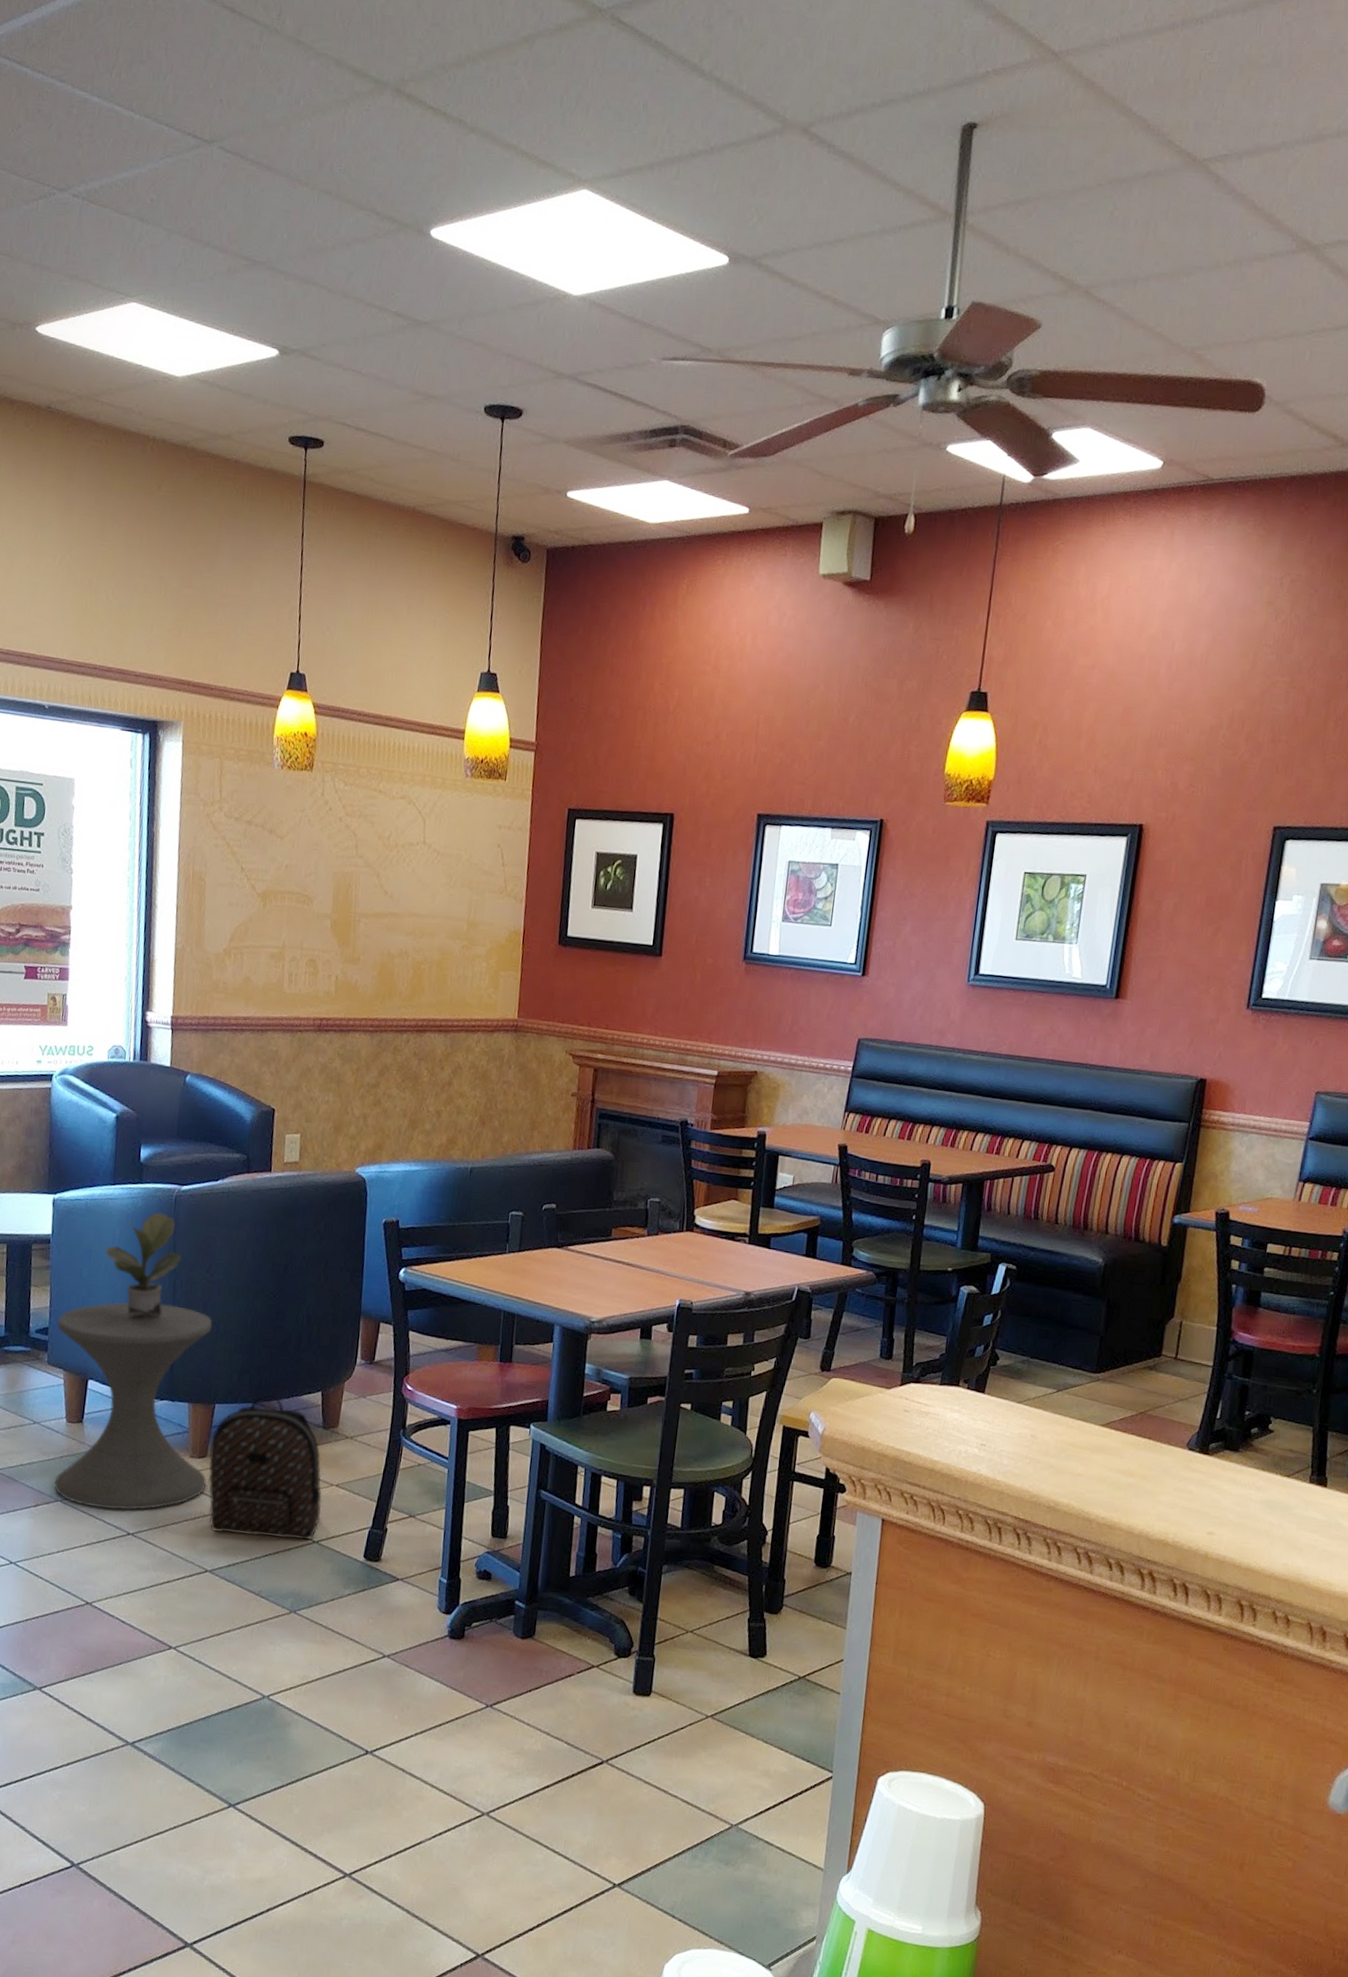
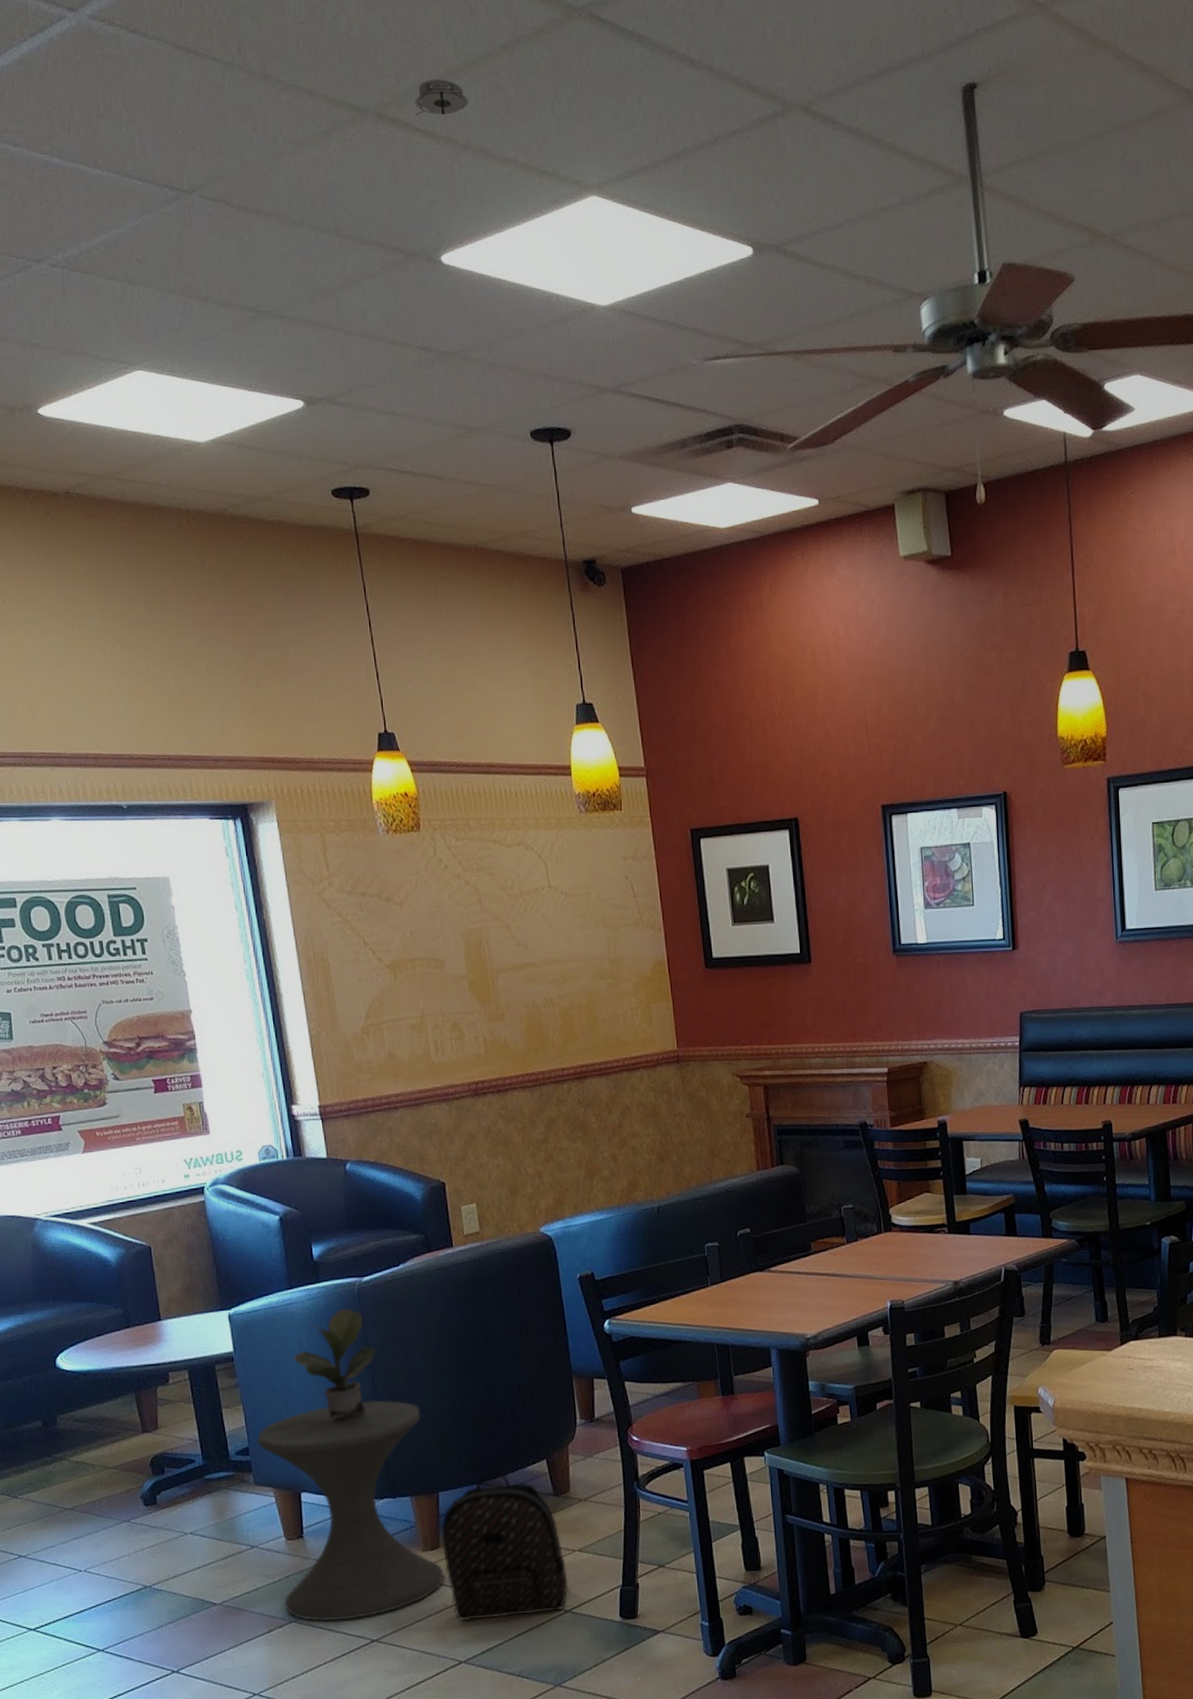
smoke detector: none [430,61,483,97] -> present [414,79,469,116]

